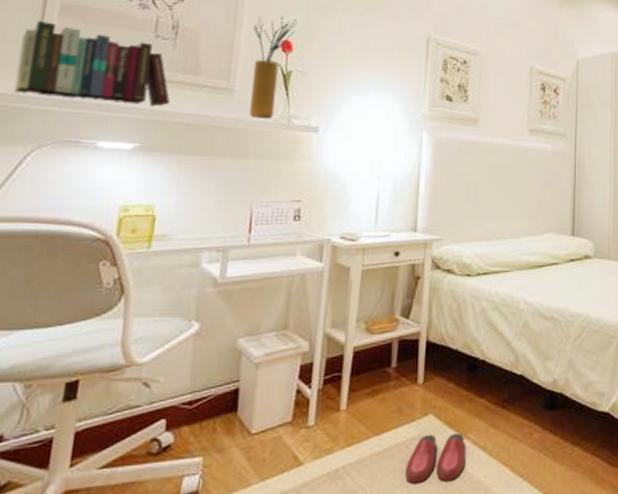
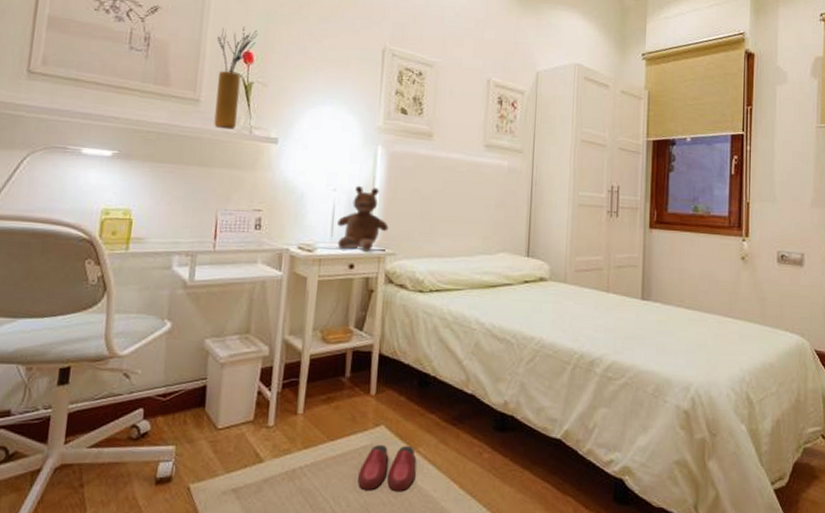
books: present [14,20,171,107] -> none [11,33,144,116]
teddy bear: none [381,172,435,238] -> present [336,185,389,251]

